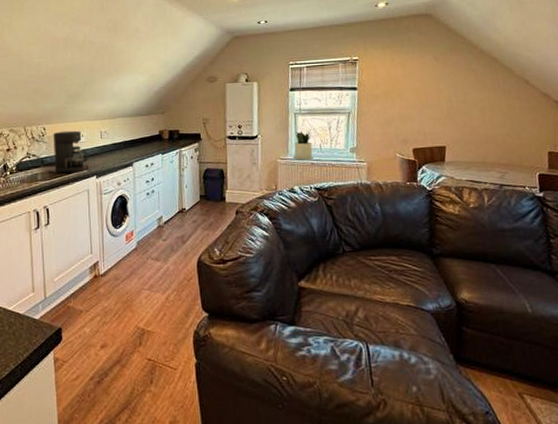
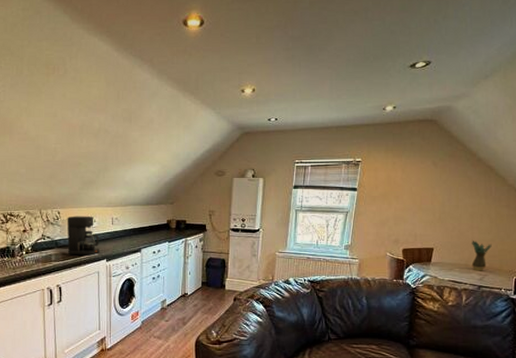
planter: present [292,131,314,160] -> none [290,227,310,254]
vase: none [486,136,508,169] -> present [471,240,492,271]

